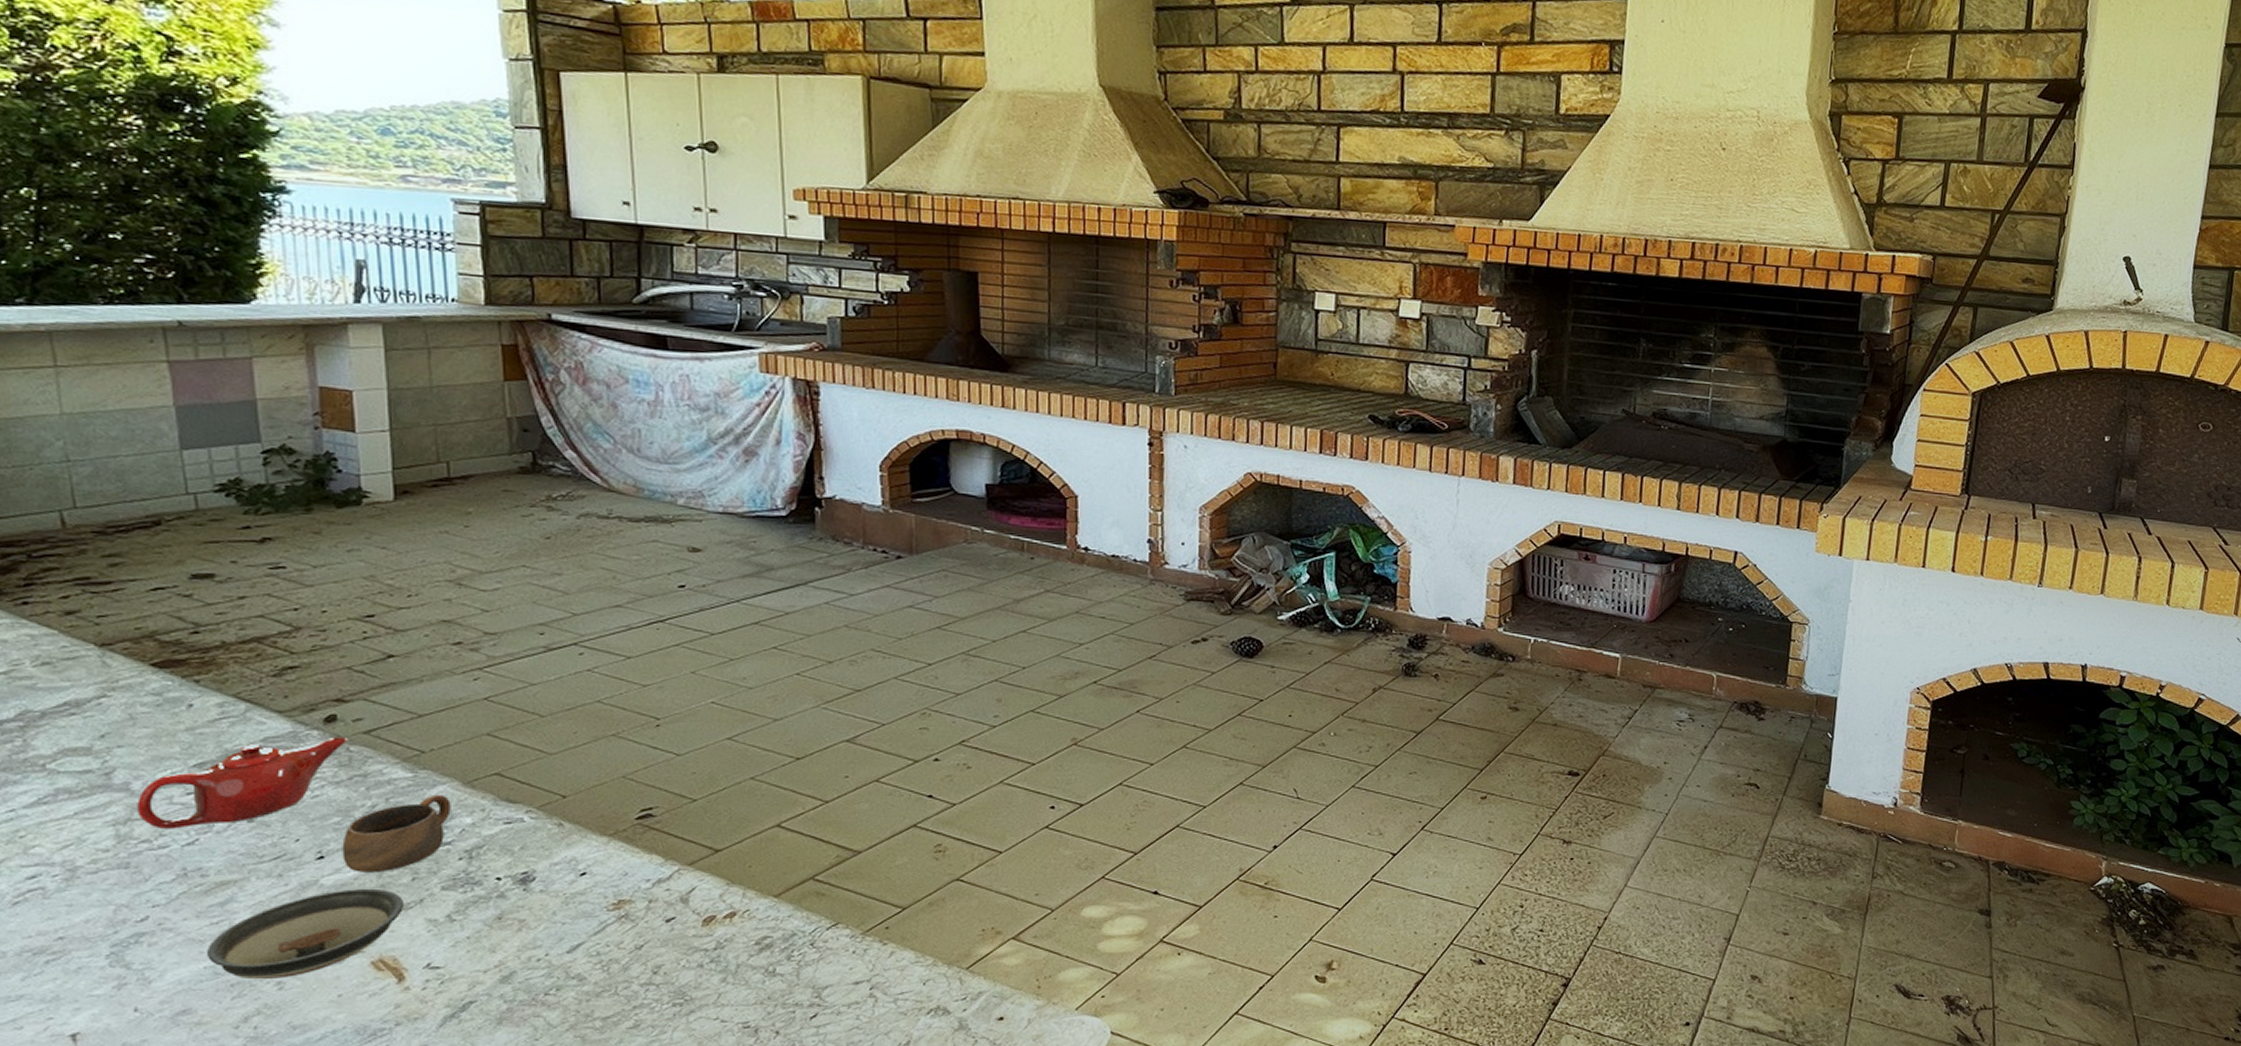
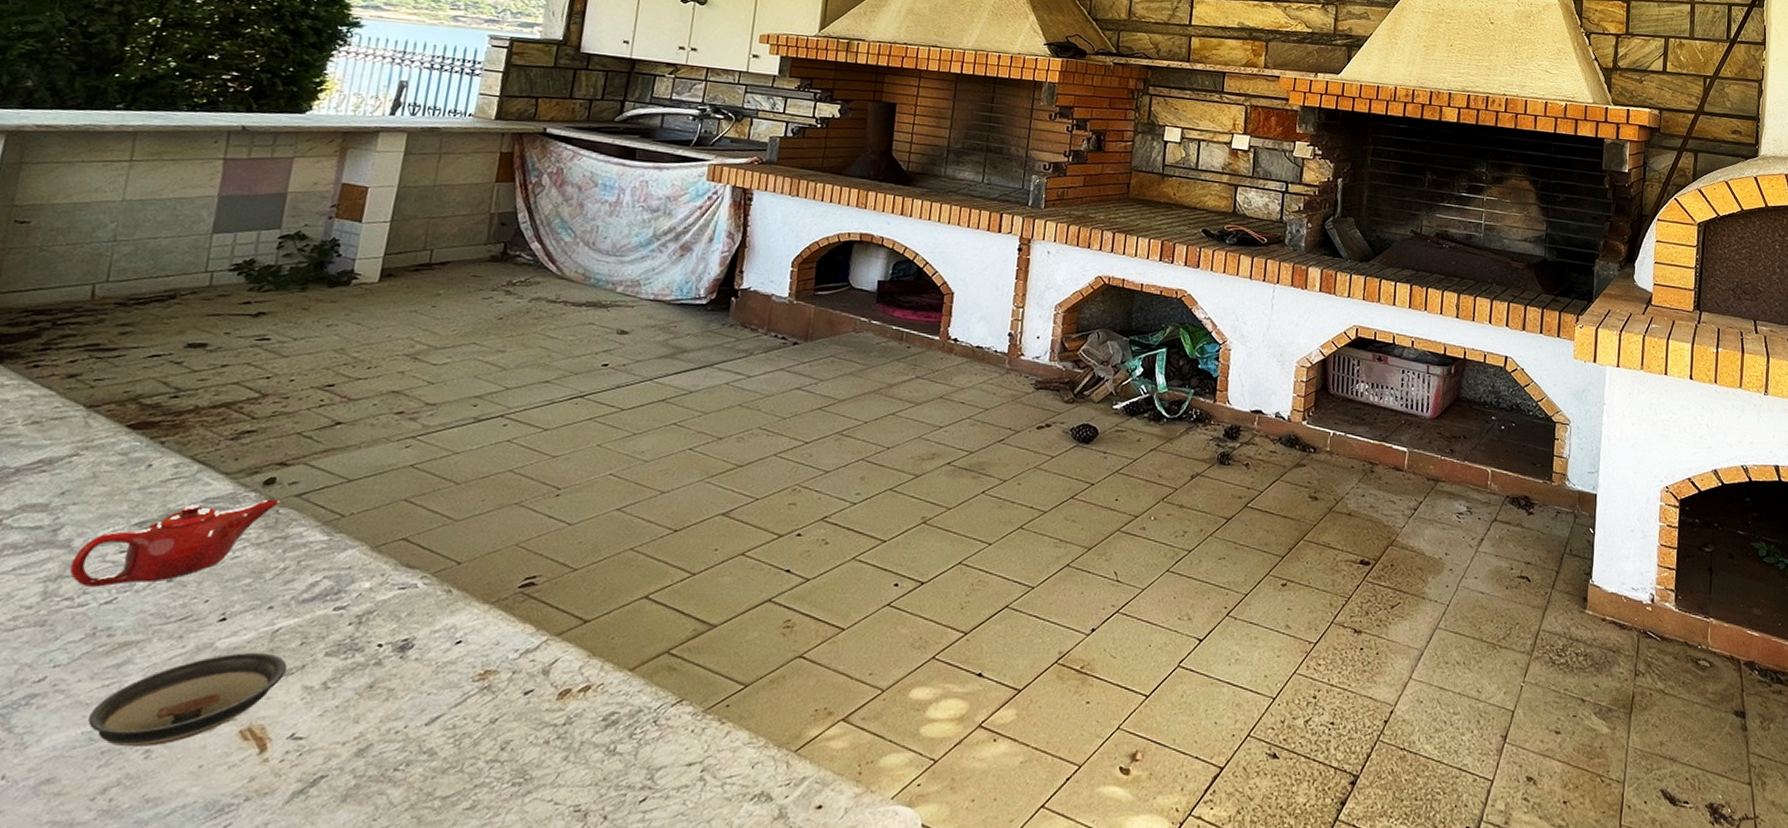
cup: present [342,794,451,873] -> none [242,558,356,636]

